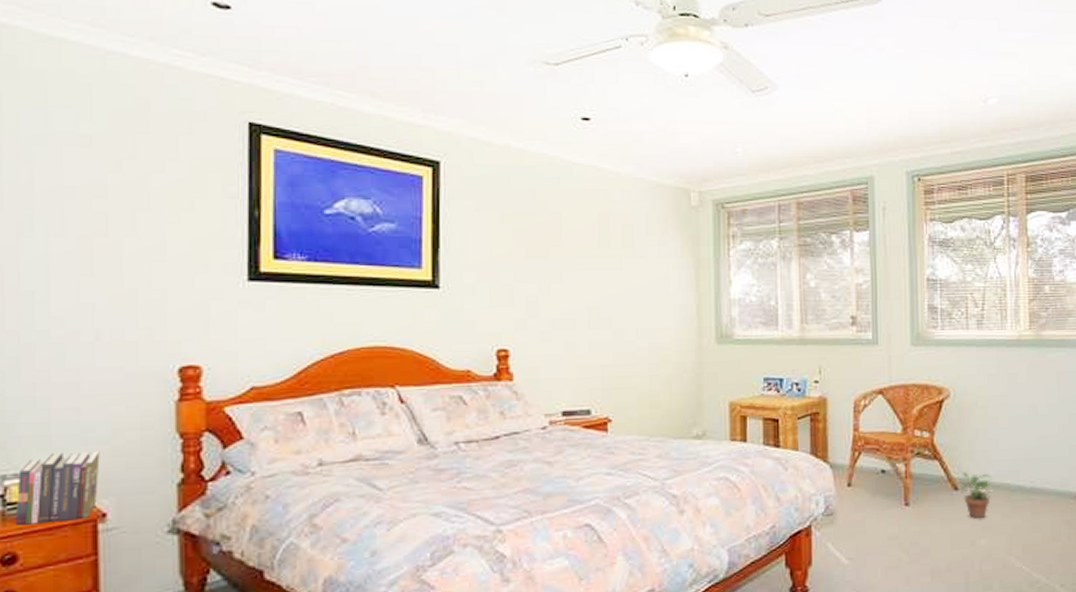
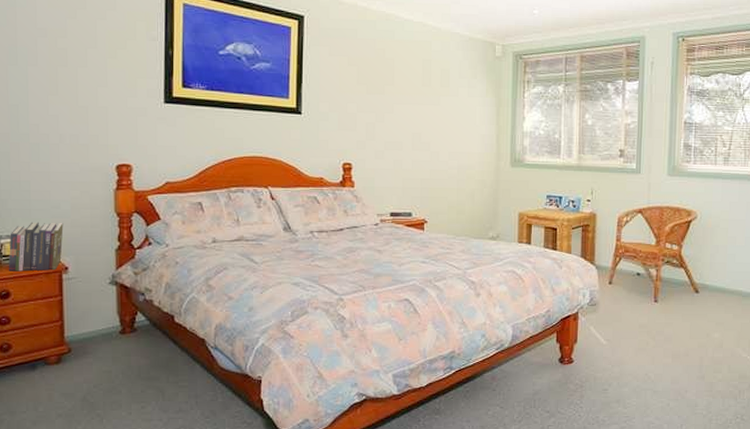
potted plant: present [958,471,991,518] -> none [699,278,727,316]

